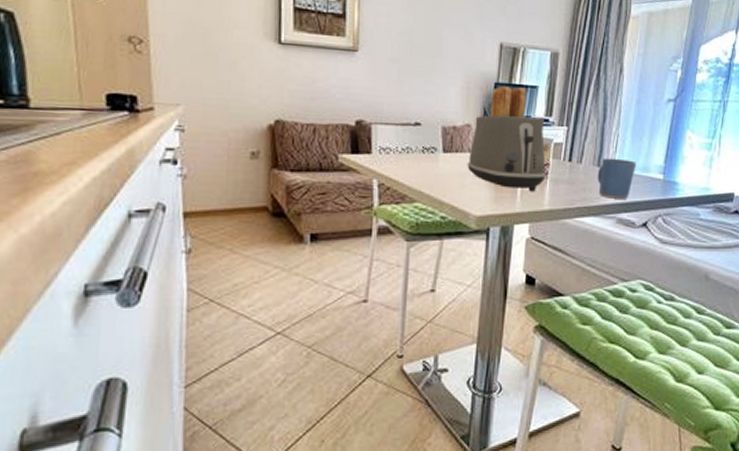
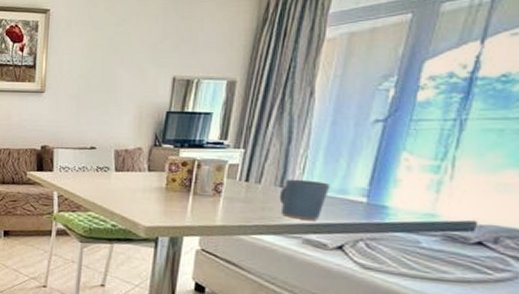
toaster: present [467,86,546,192] -> none [137,114,219,208]

